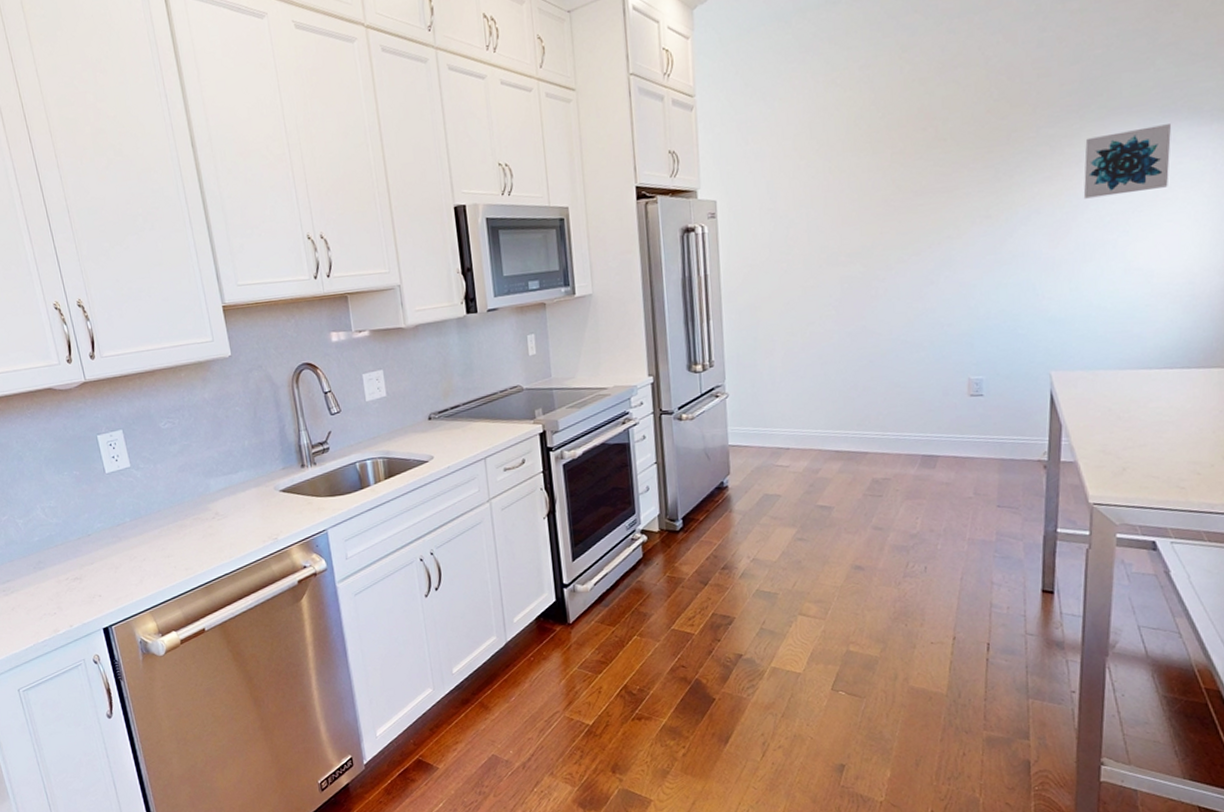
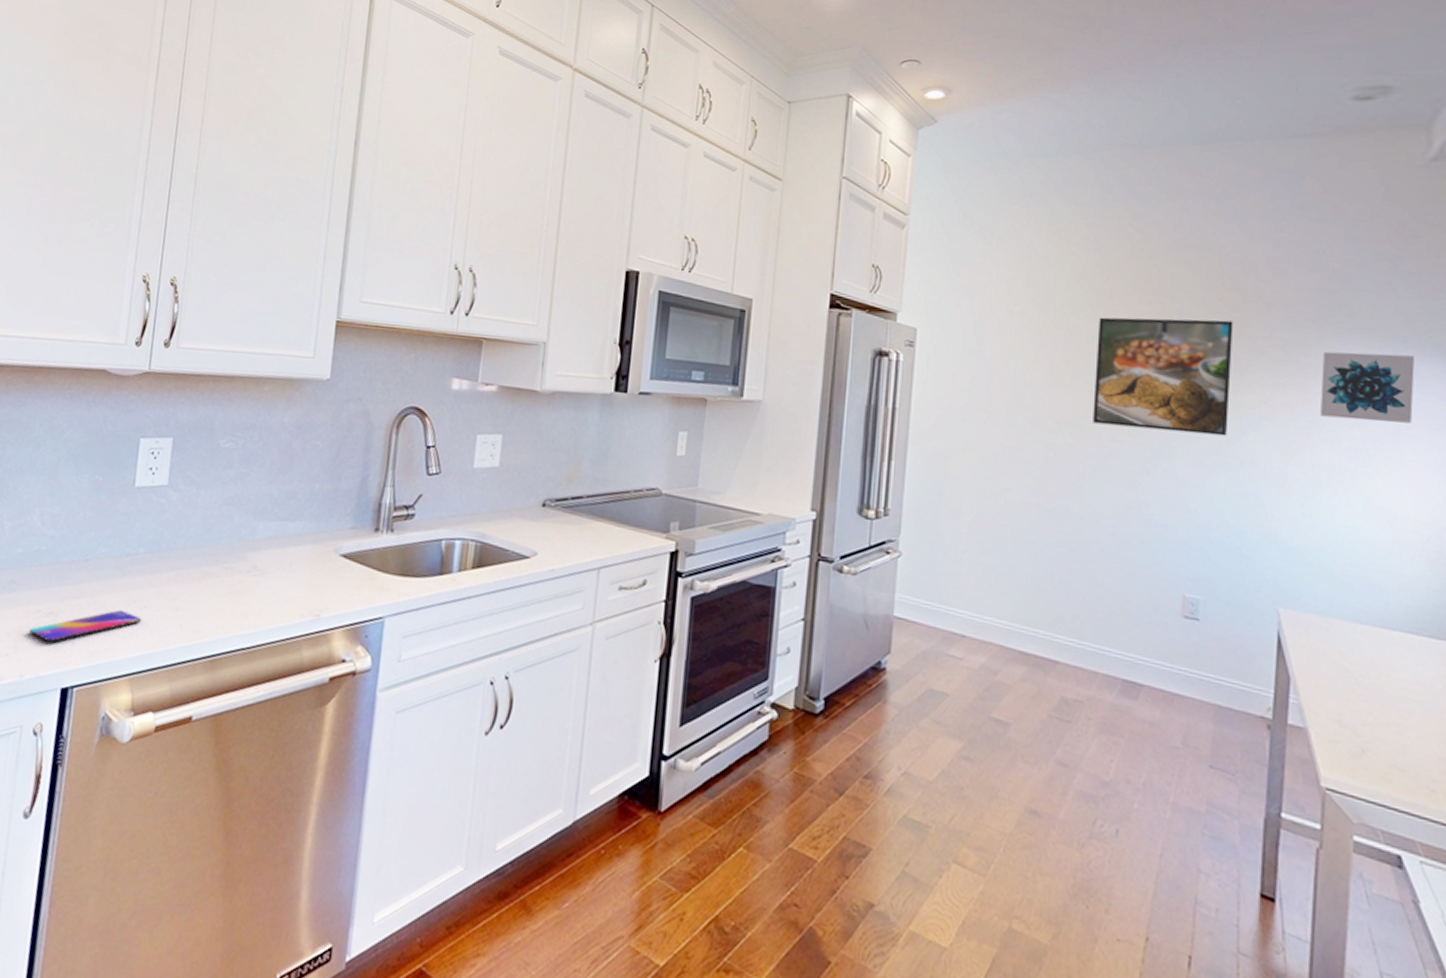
smartphone: none [64,565,145,599] -> present [28,609,142,643]
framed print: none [878,129,1002,250] -> present [1093,317,1233,436]

